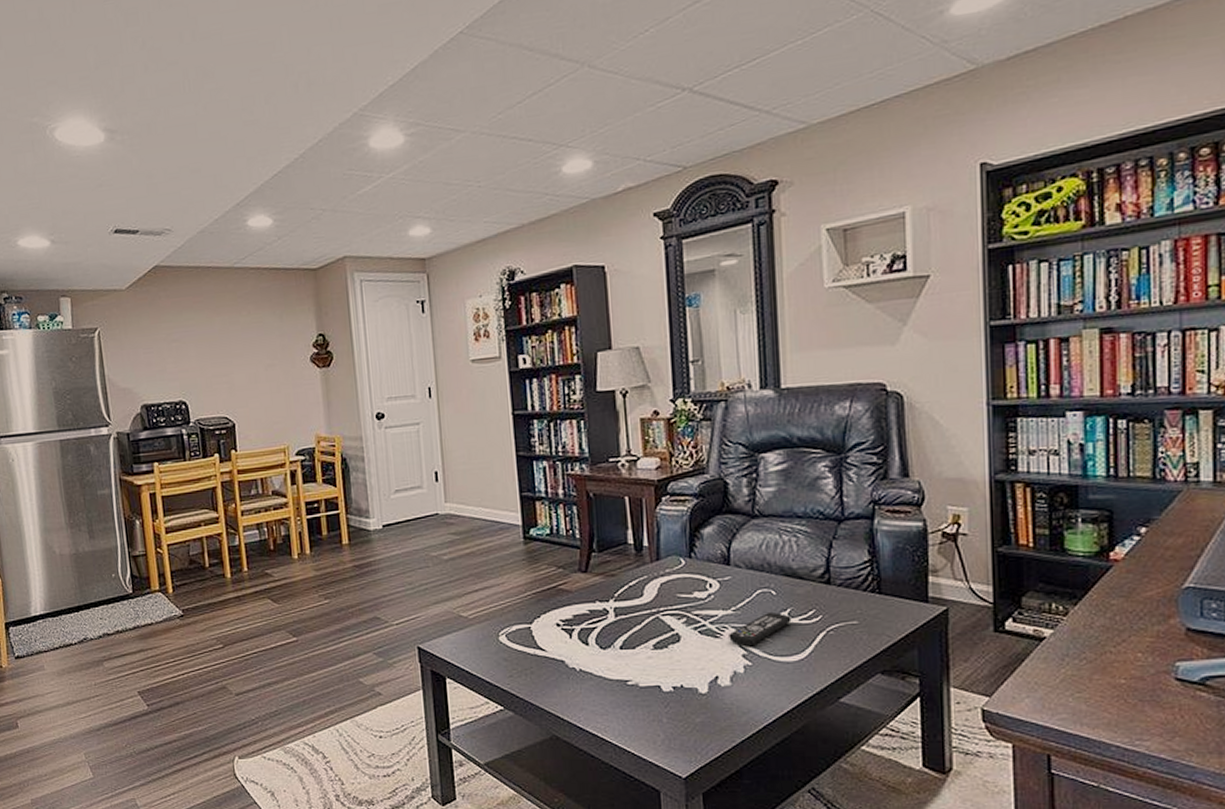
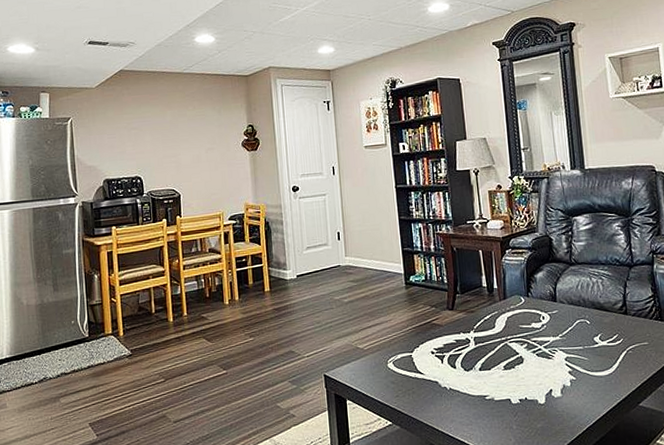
remote control: present [729,611,792,646] -> none [558,337,602,364]

